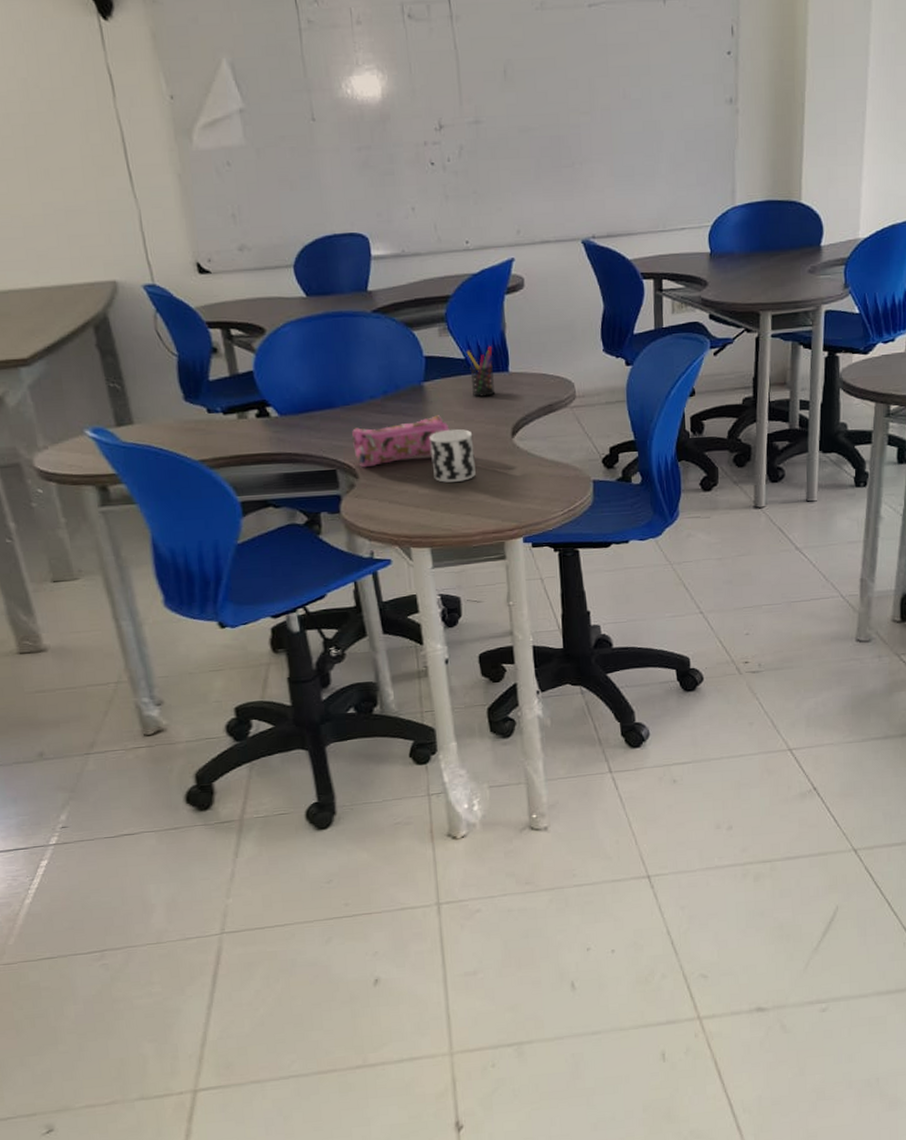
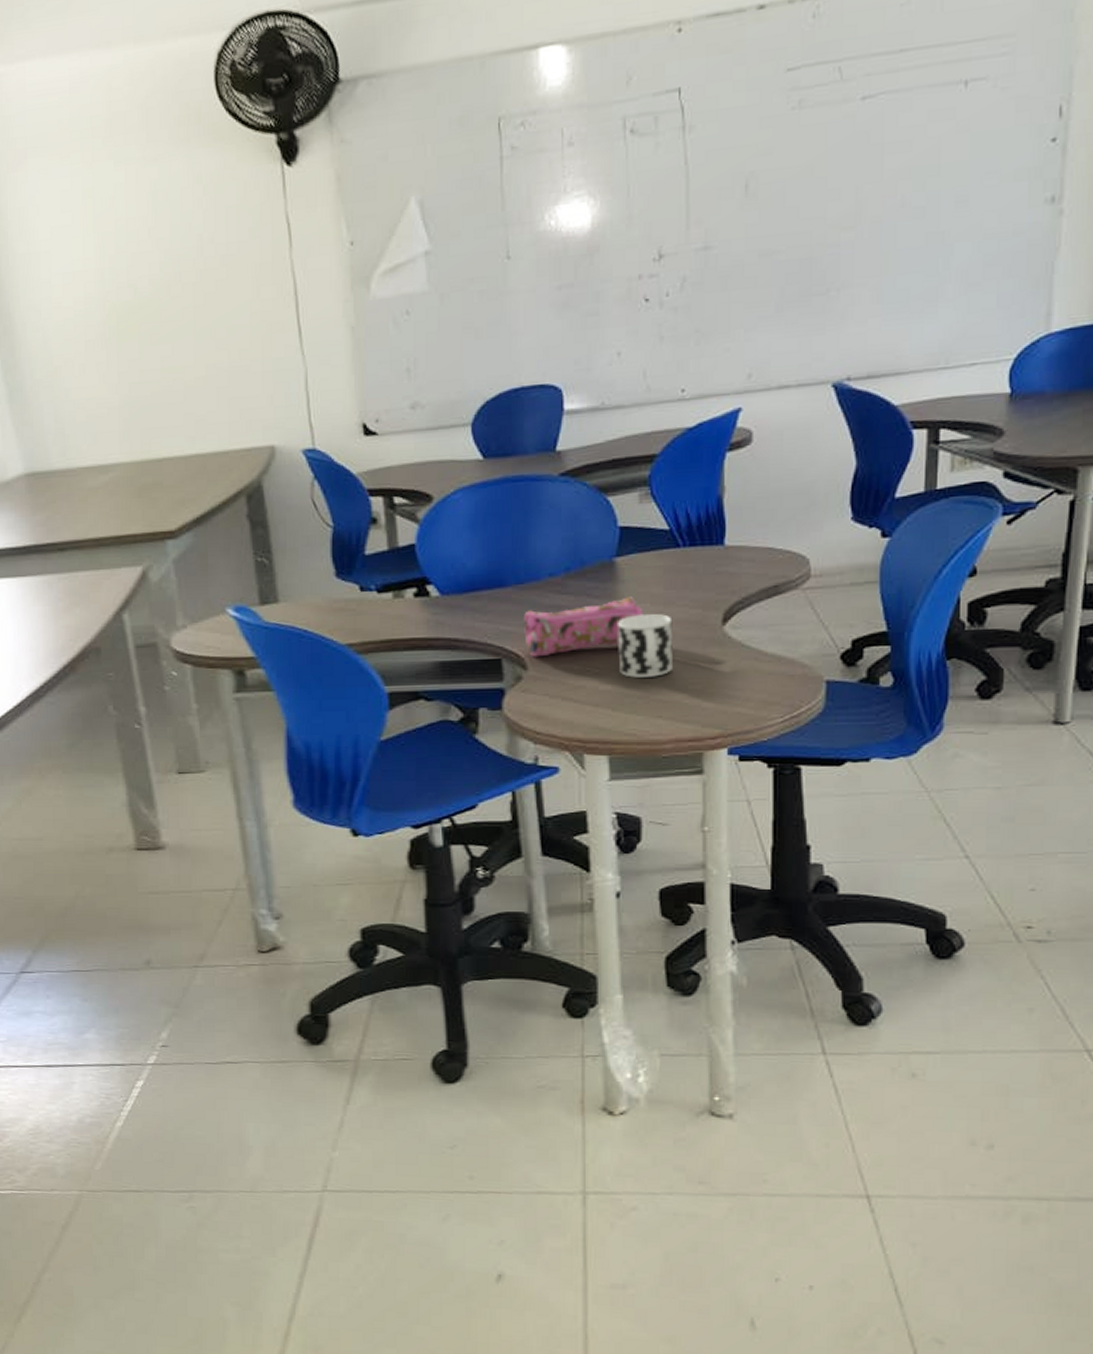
pen holder: present [466,346,496,398] -> none [672,514,706,577]

